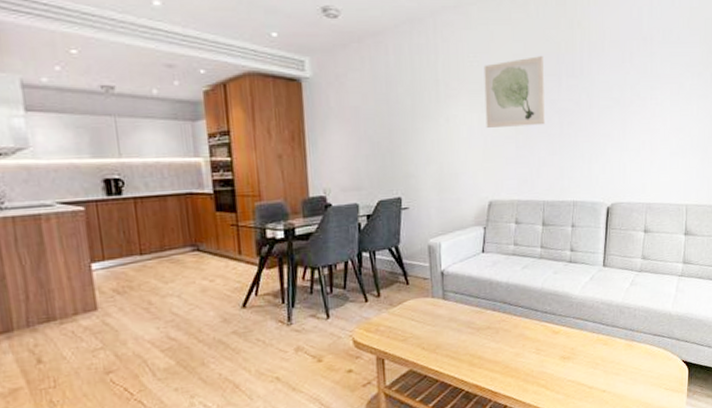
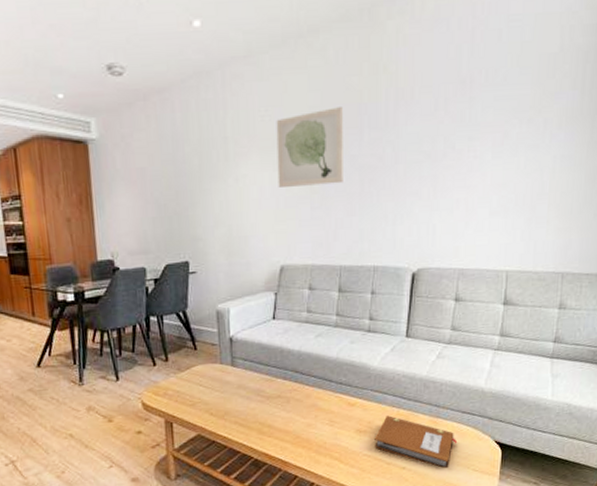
notebook: none [577,341,651,389] -> present [375,415,458,469]

